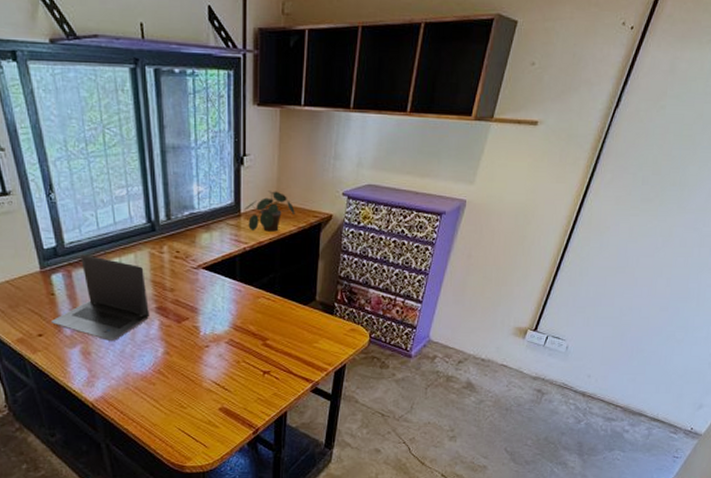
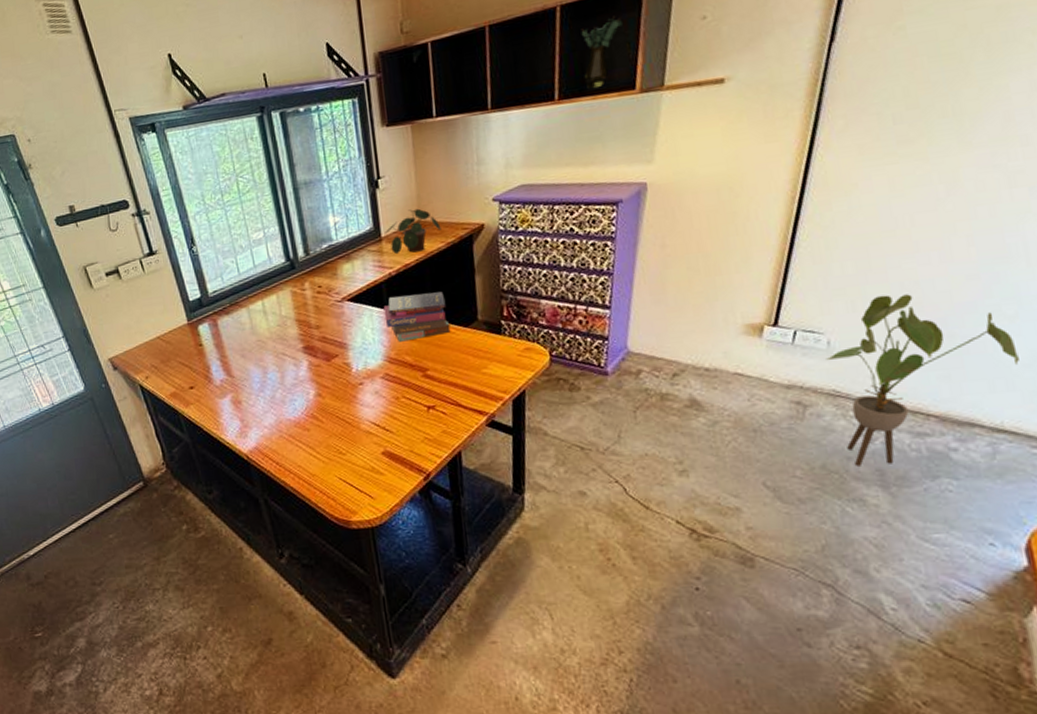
laptop computer: present [51,254,150,342] -> none [200,301,298,388]
books: none [235,271,292,312] -> present [383,291,451,342]
vase: none [433,44,471,108] -> present [580,15,622,89]
house plant: none [563,316,678,440] -> present [826,294,1019,467]

